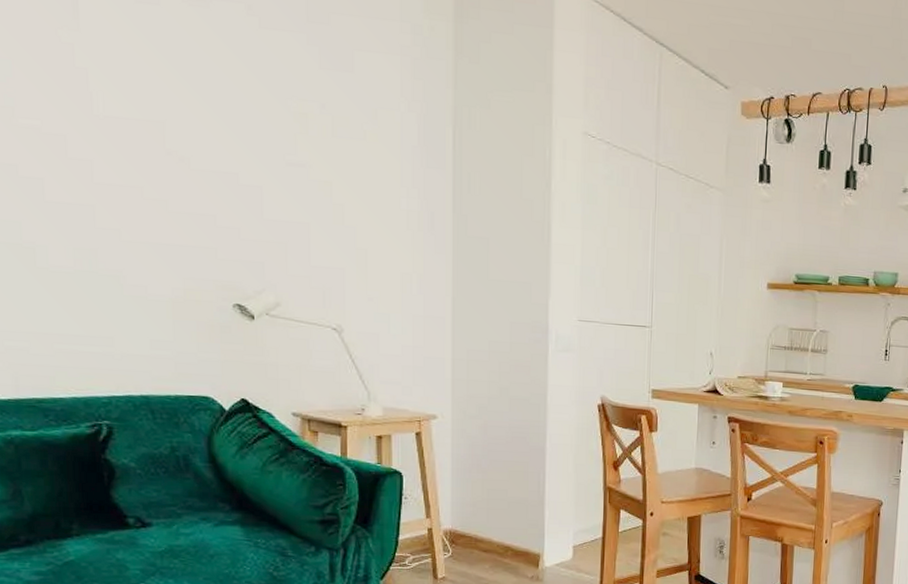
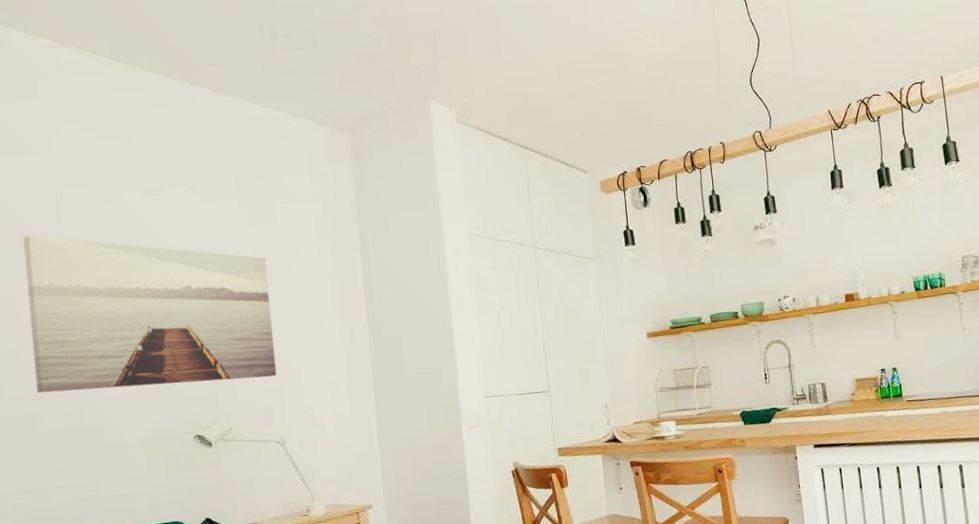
wall art: none [25,23,339,254] -> present [23,235,277,393]

